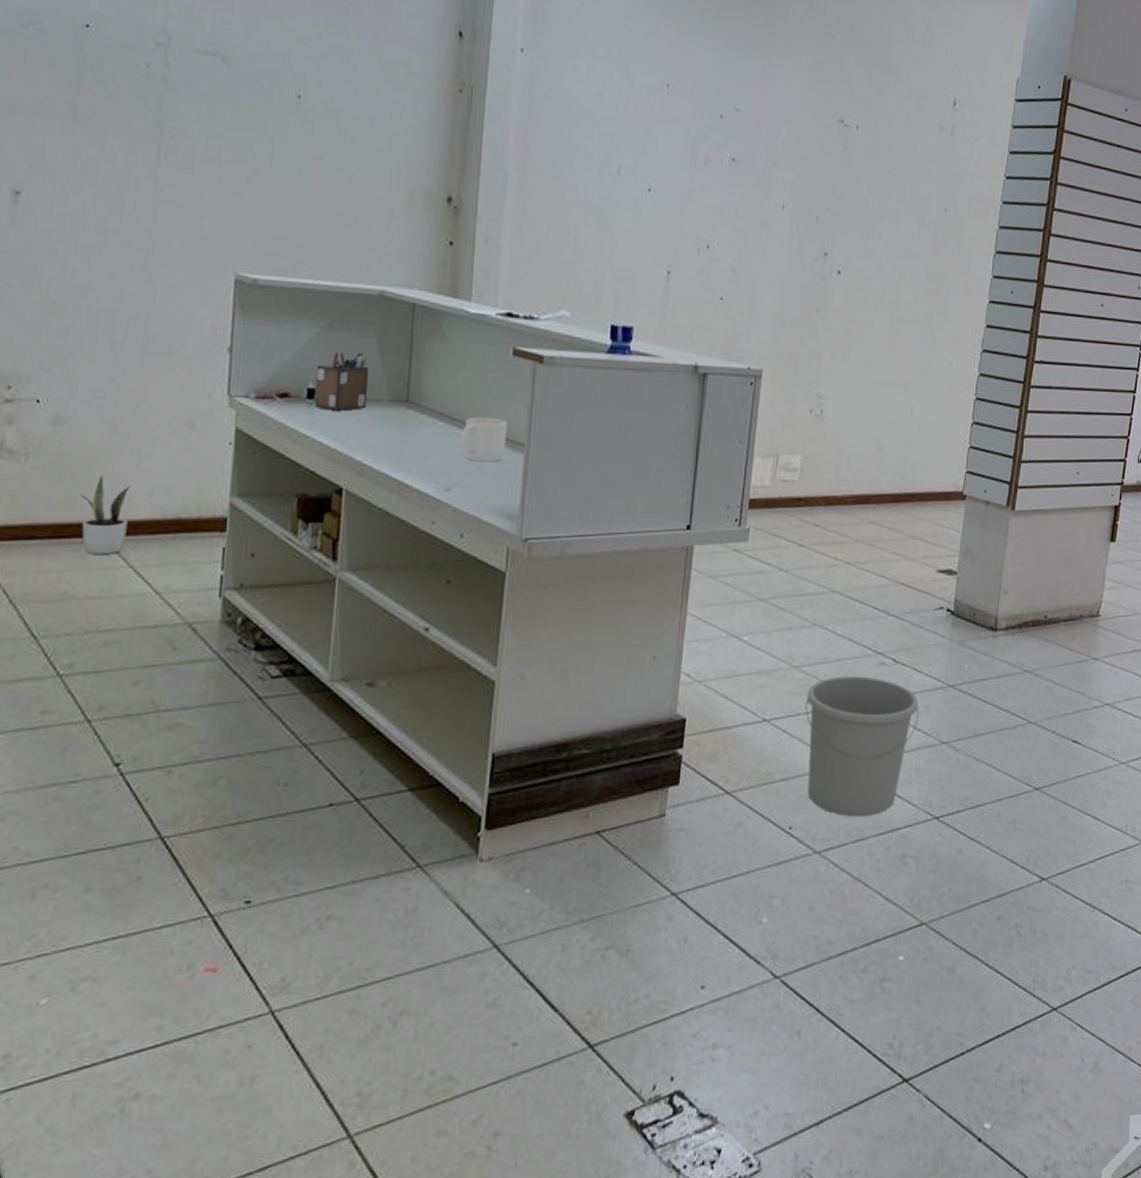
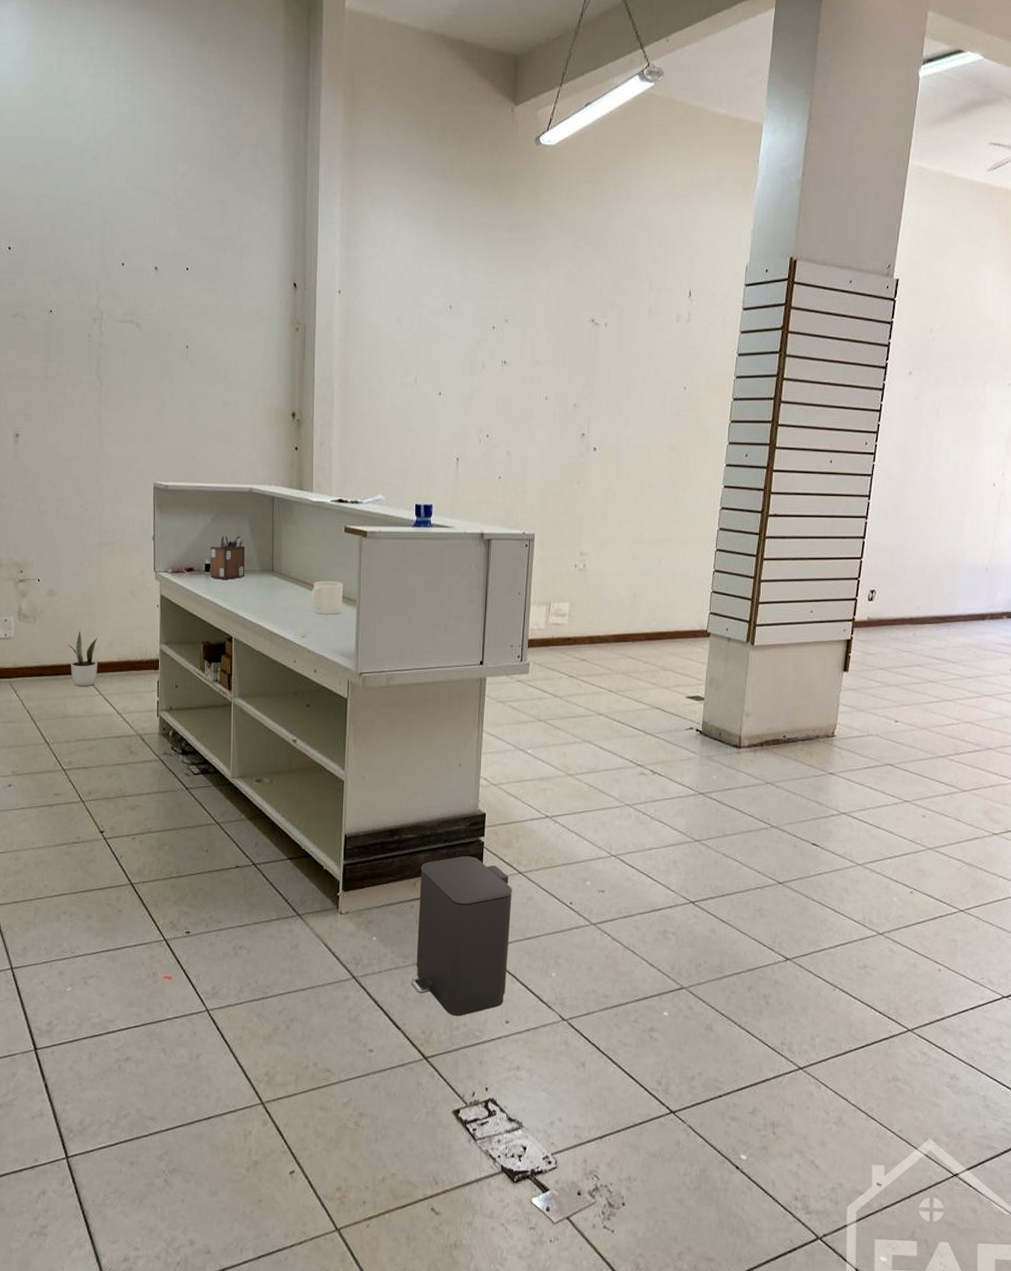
pedal bin: none [575,775,718,986] -> present [410,856,513,1016]
bucket: present [805,676,919,816] -> none [579,783,675,897]

